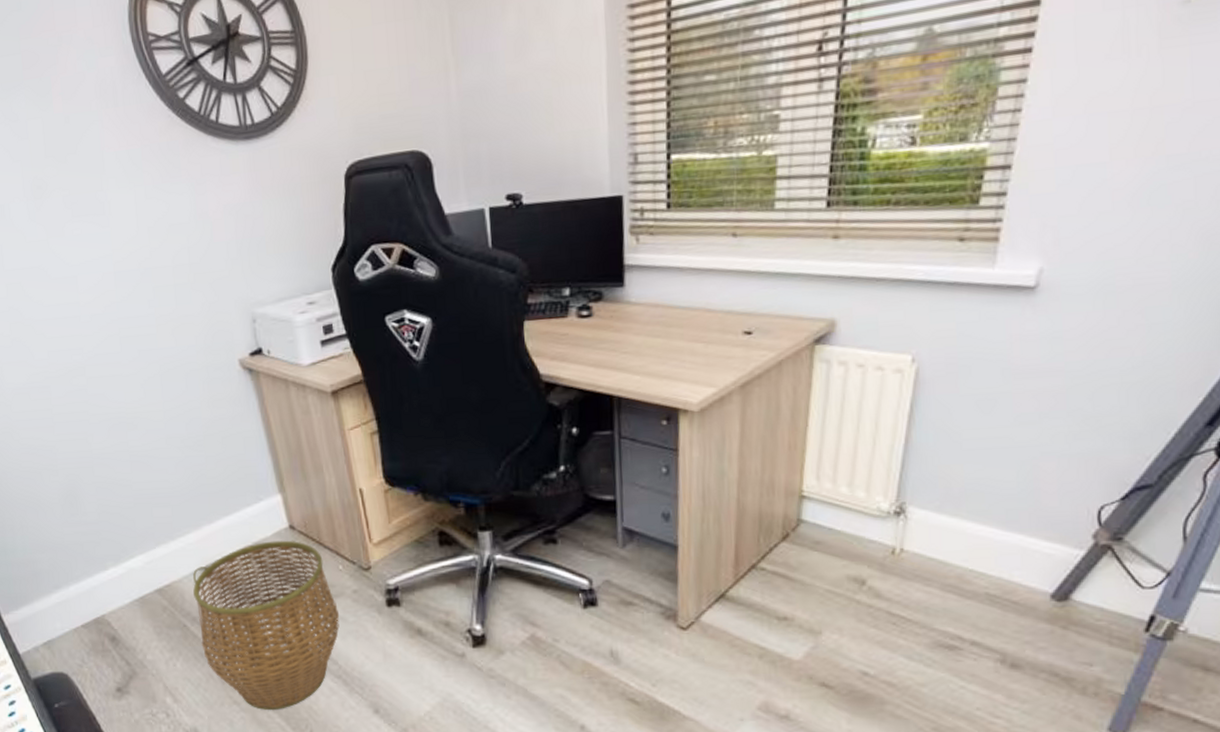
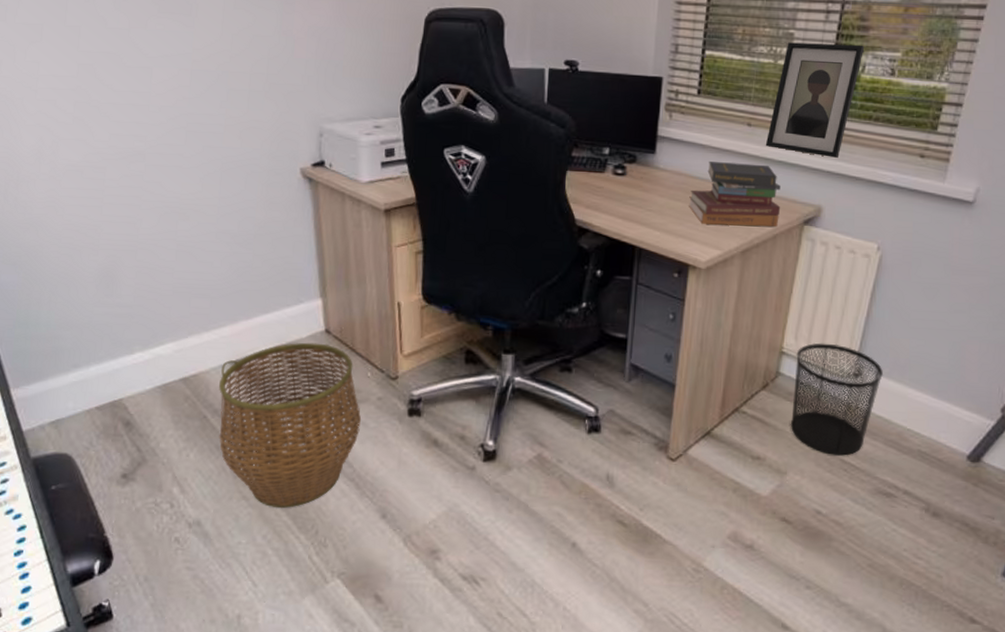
books: none [670,280,784,360] -> present [689,162,781,227]
picture frame: none [756,113,874,259] -> present [765,42,865,159]
waste bin: none [820,479,934,608] -> present [790,342,884,456]

